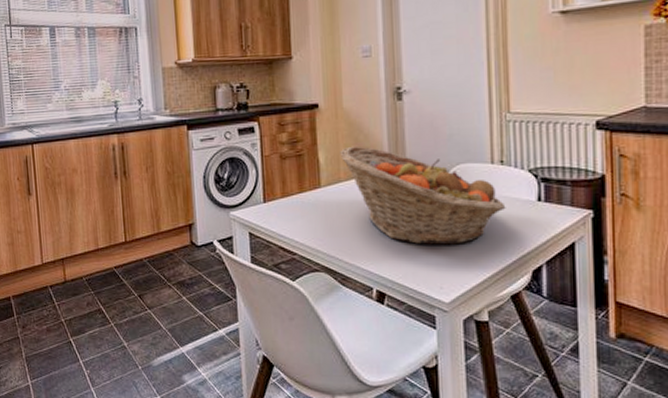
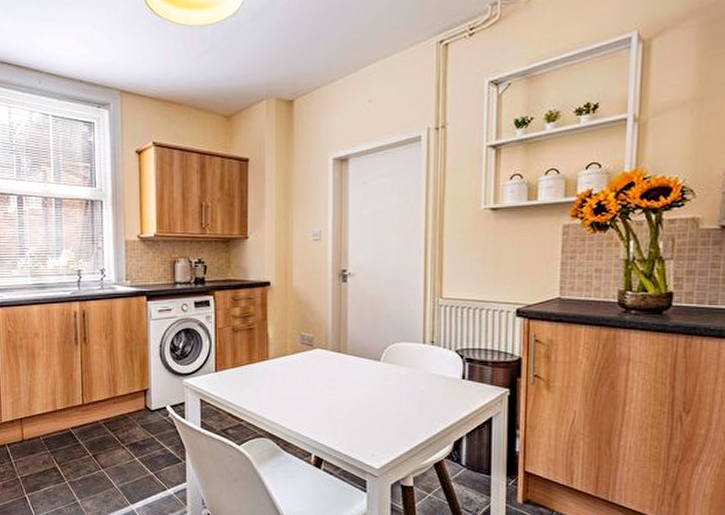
fruit basket: present [339,146,506,245] -> none [287,322,434,416]

